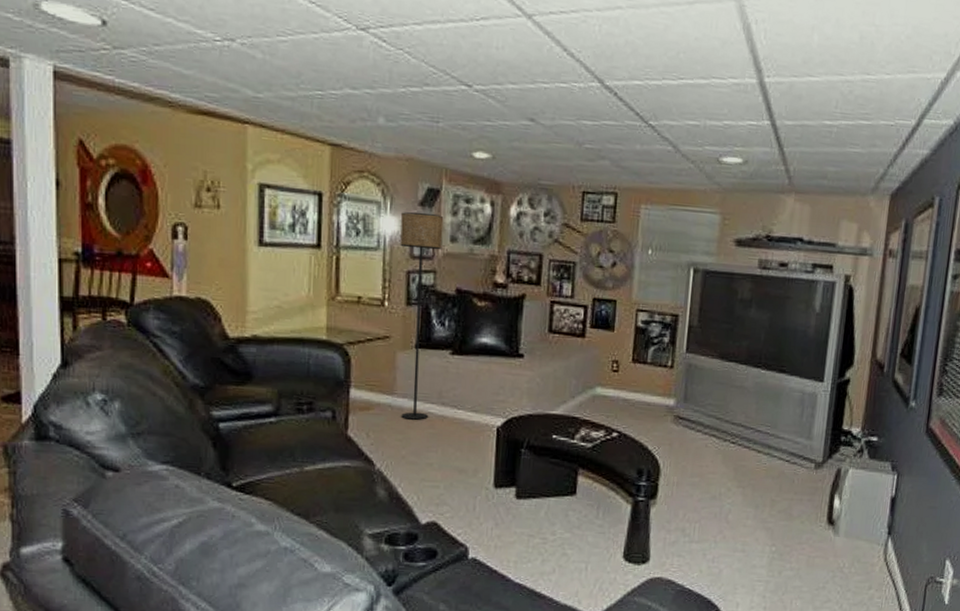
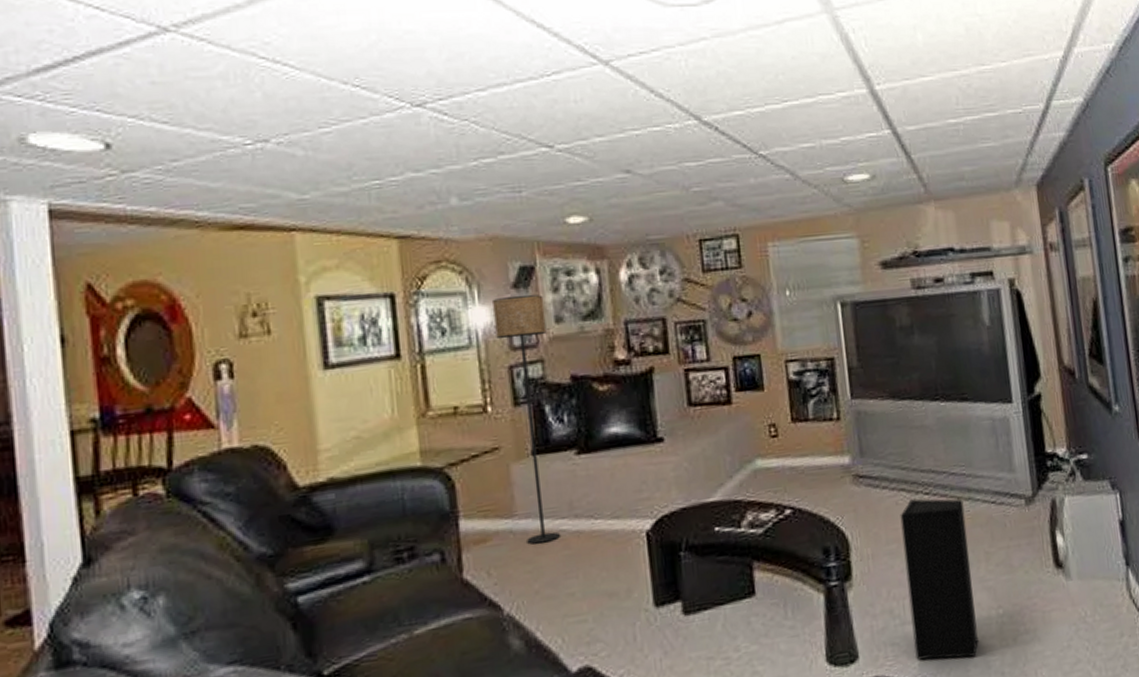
speaker: none [696,445,763,579] -> present [900,499,978,660]

